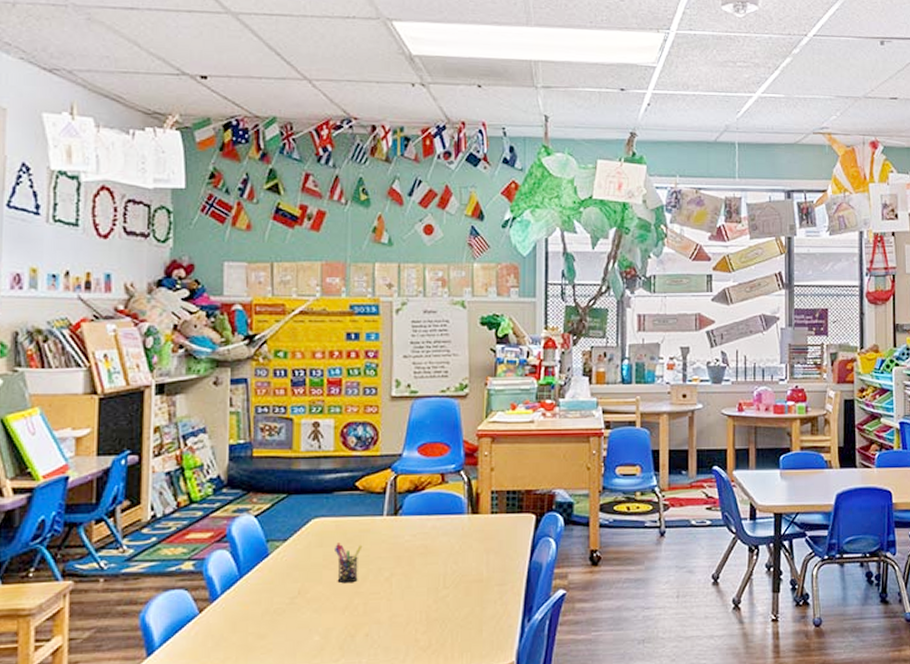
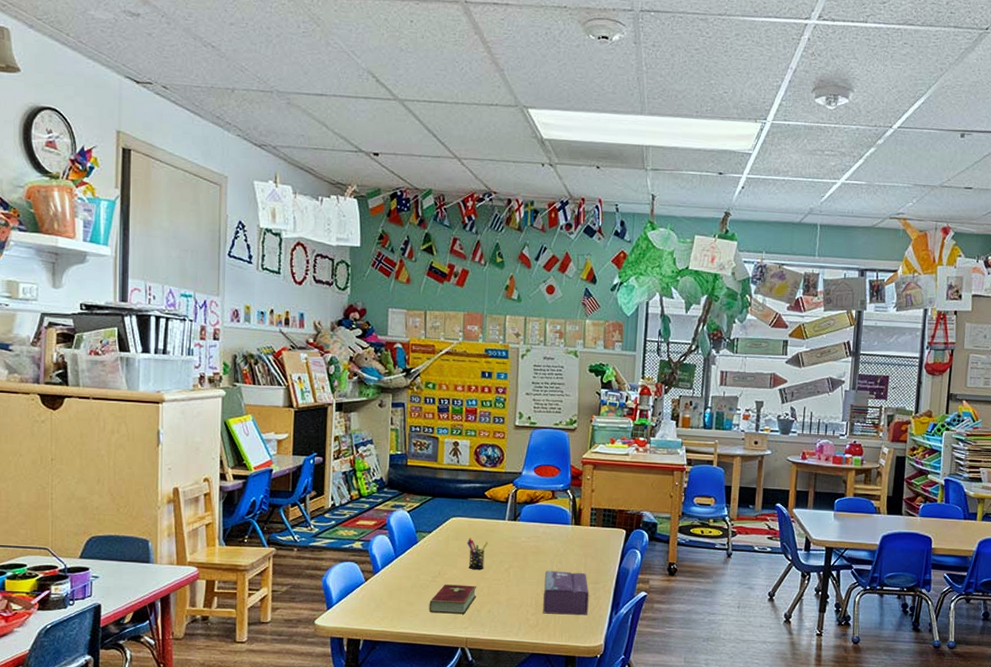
hardcover book: none [286,603,350,646] -> present [429,584,477,615]
tissue box: none [436,572,494,631] -> present [543,570,589,615]

